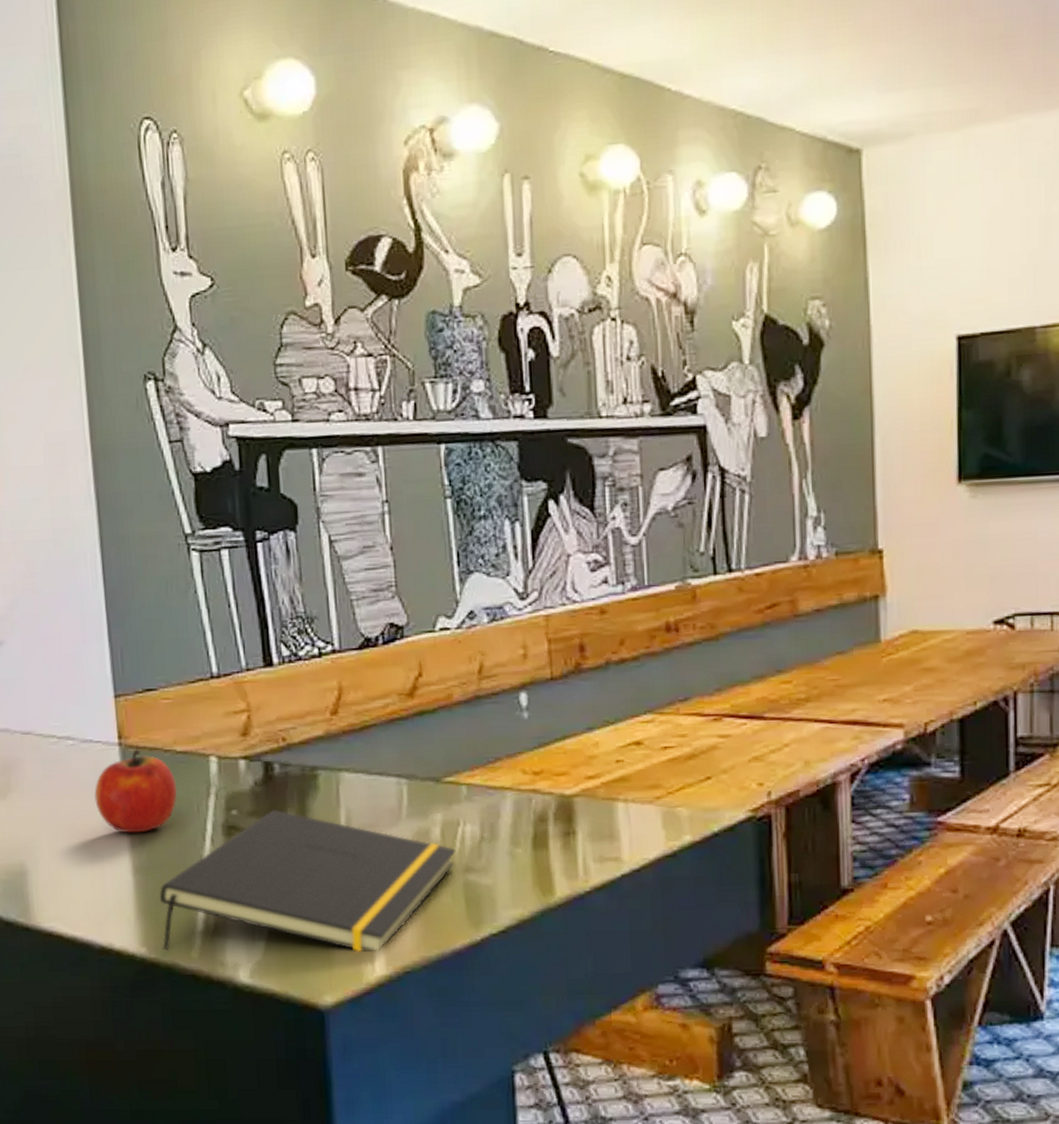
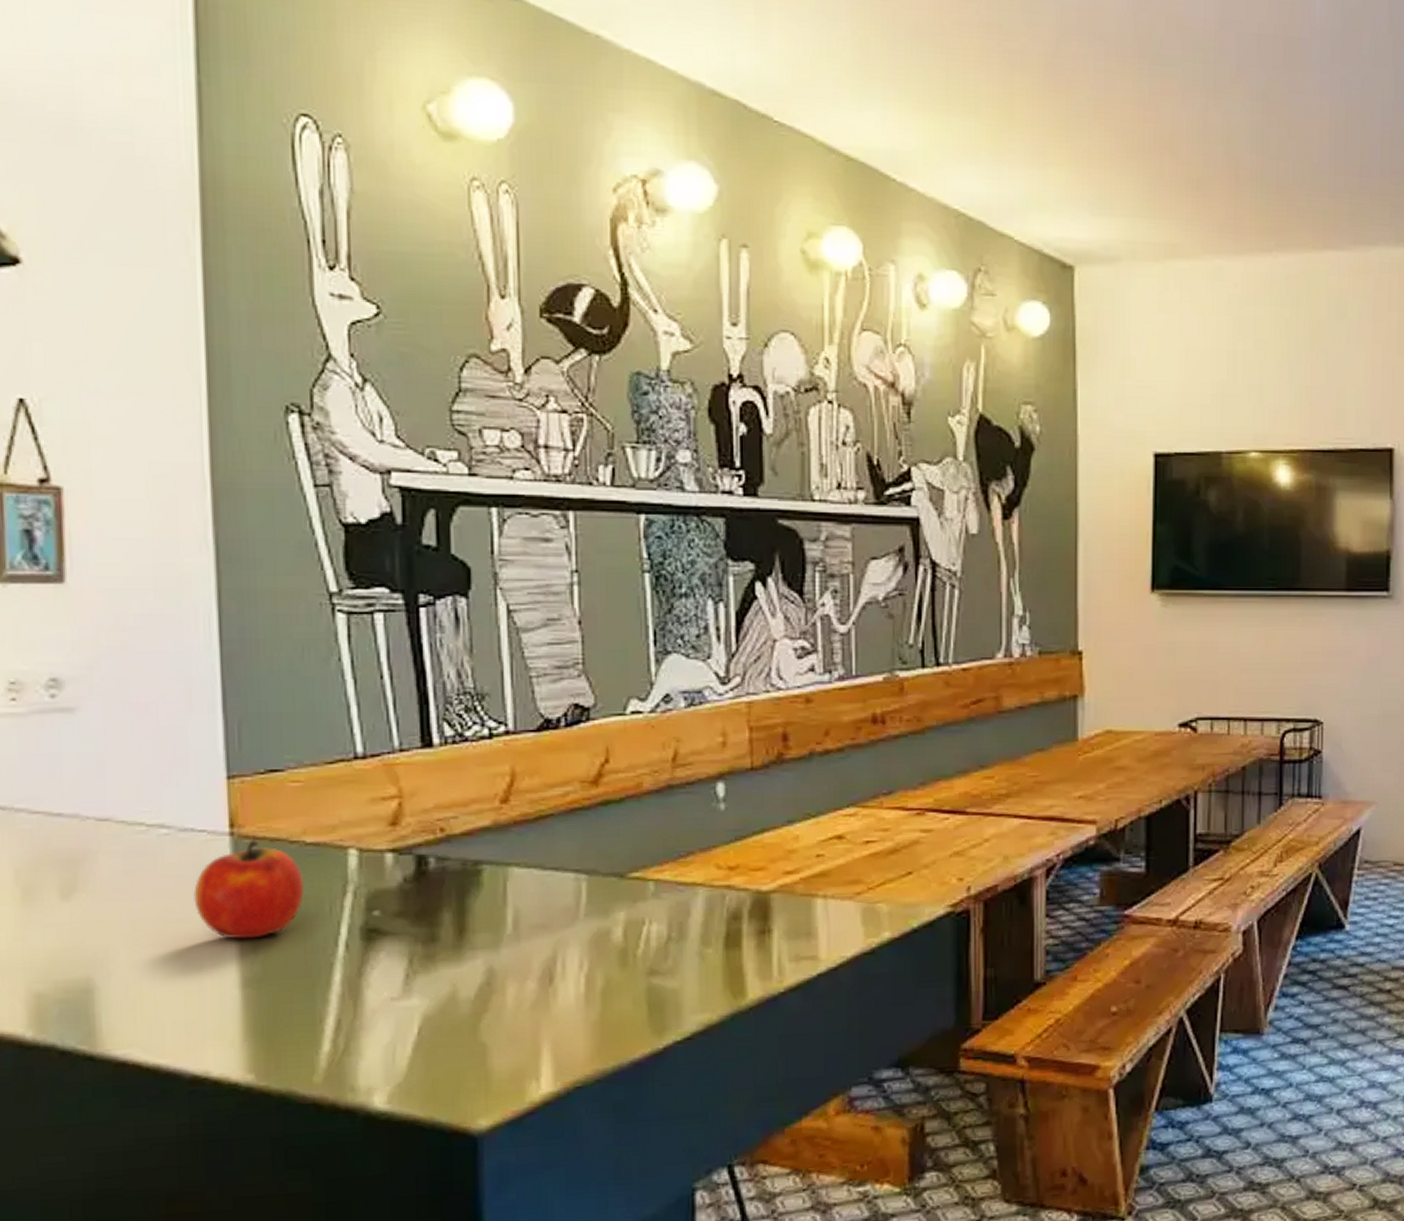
notepad: present [160,810,457,951] -> none [276,909,640,1076]

